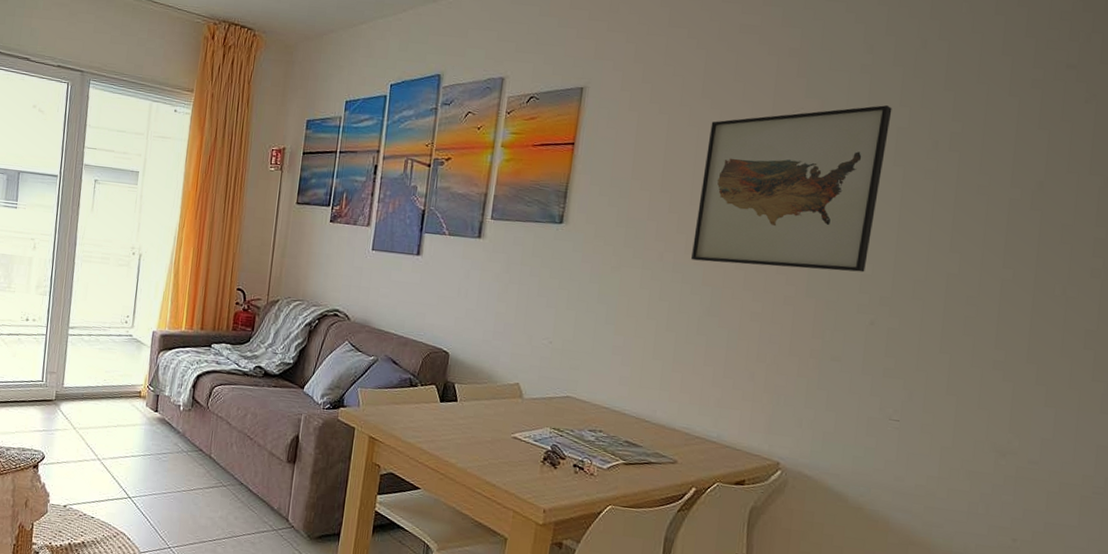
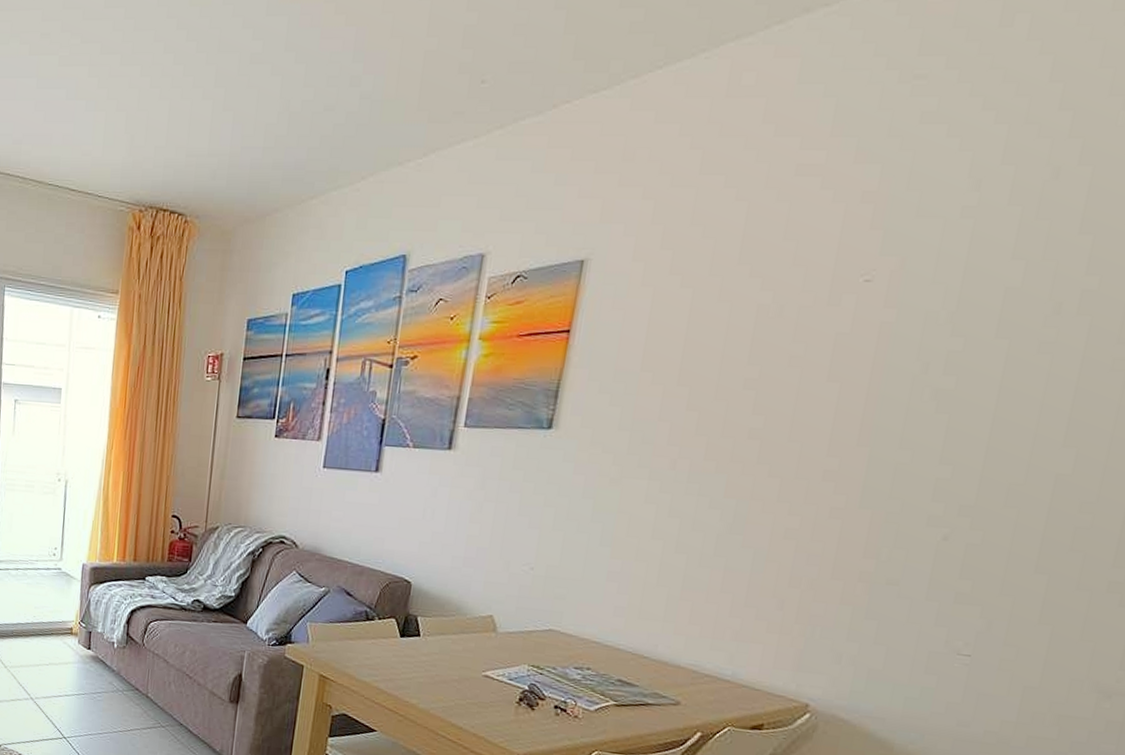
wall art: present [691,105,892,272] -> none [712,259,1001,476]

